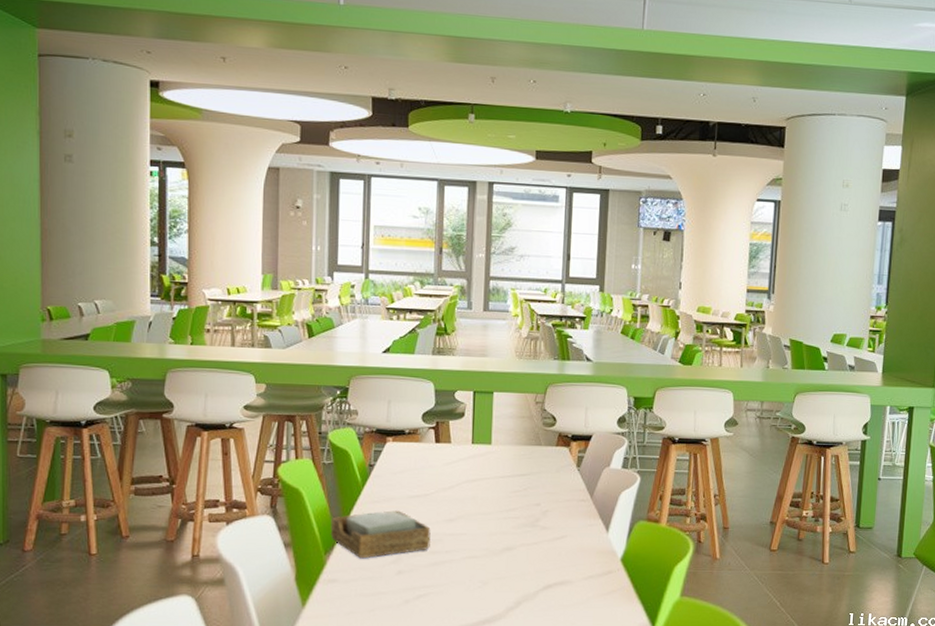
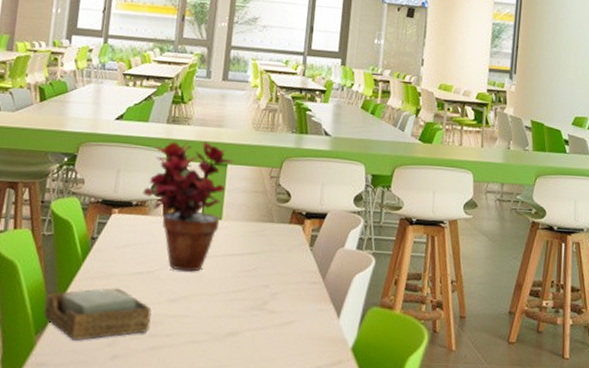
potted plant: none [414,371,500,494] -> present [143,141,235,272]

